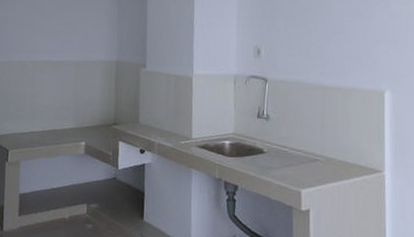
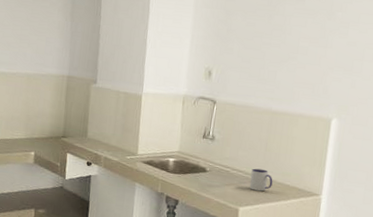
mug: none [309,147,333,171] -> present [249,168,273,192]

